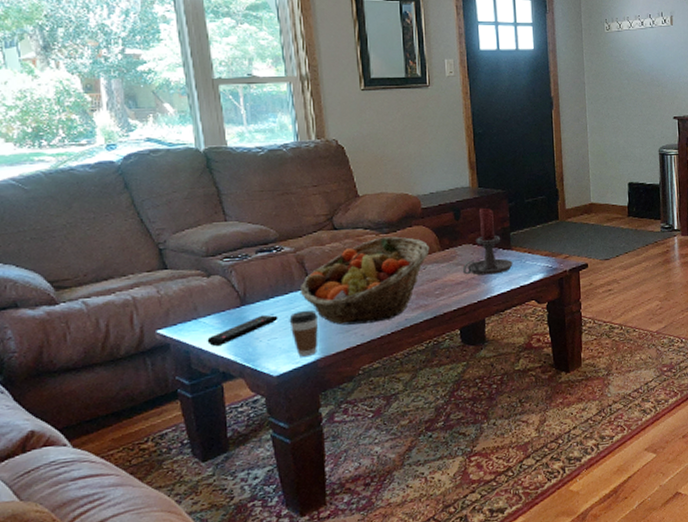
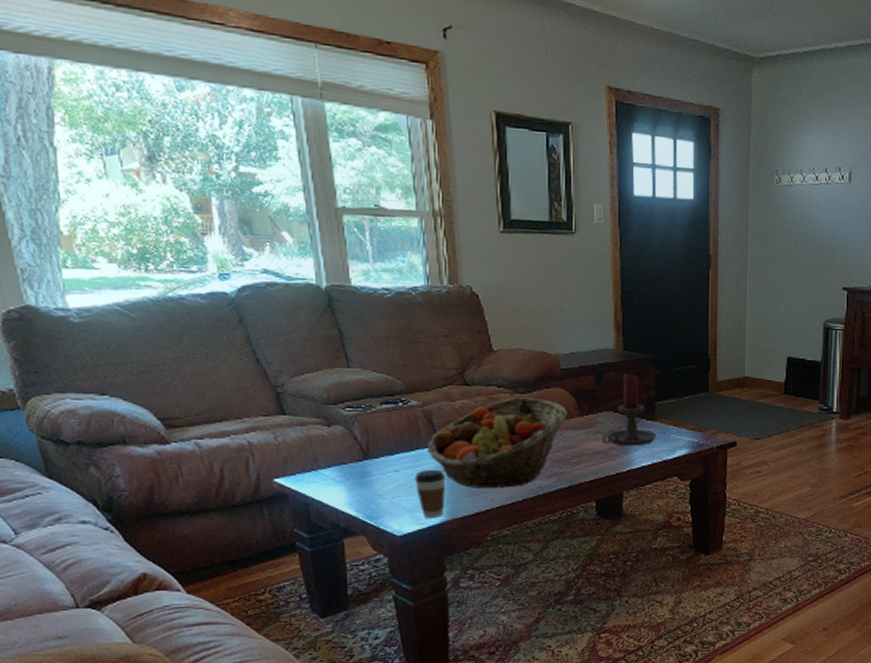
remote control: present [207,314,278,347] -> none [327,471,403,501]

